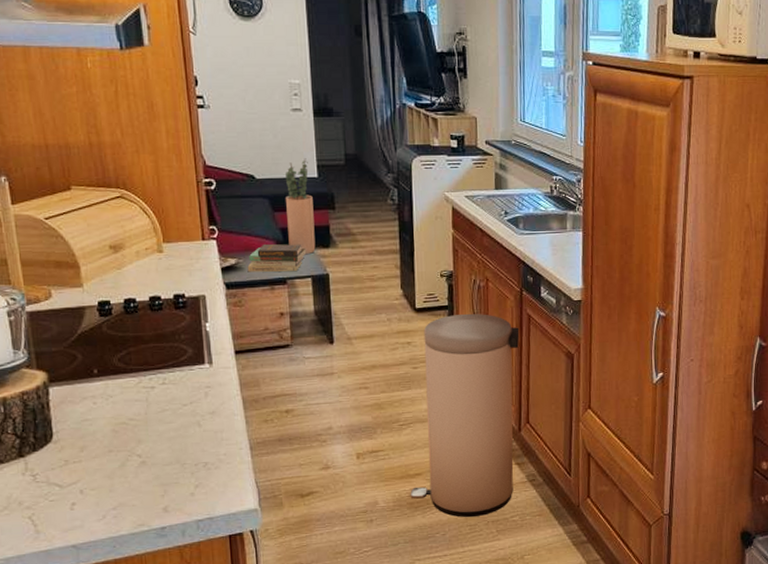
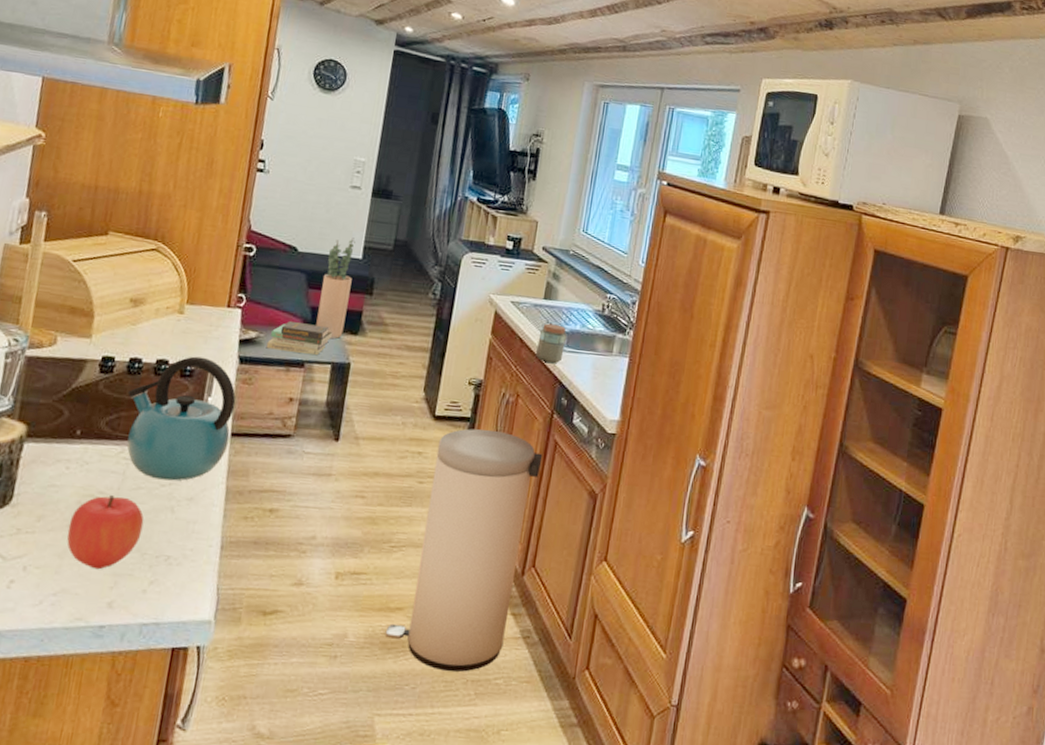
fruit: none [109,420,177,483] -> present [66,495,144,570]
kettle: none [131,288,235,401] -> present [127,356,236,481]
peanut butter: none [496,211,523,247] -> present [535,323,567,364]

